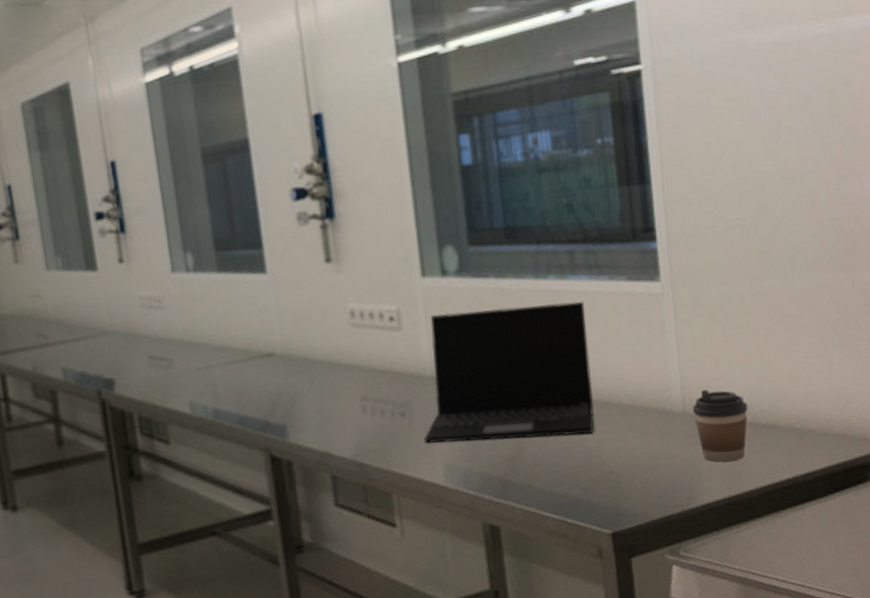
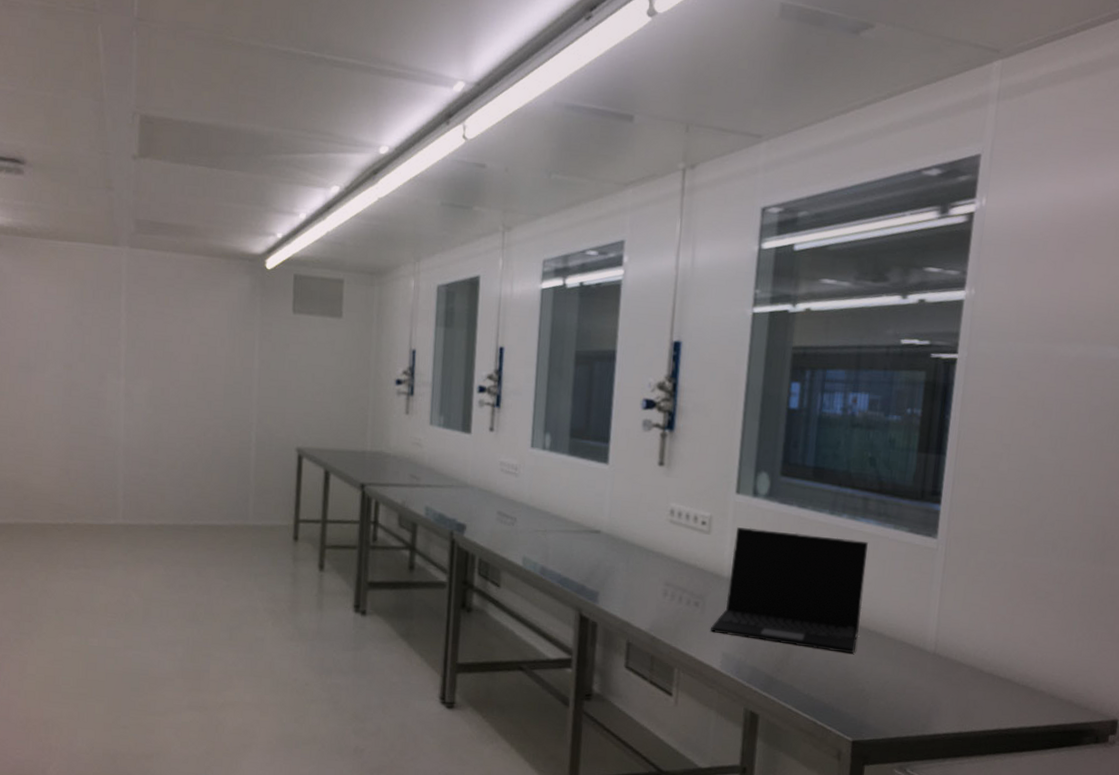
coffee cup: present [692,390,748,462] -> none [942,638,991,703]

